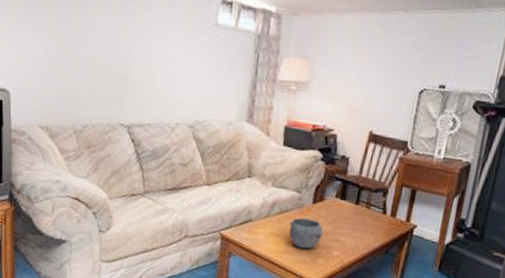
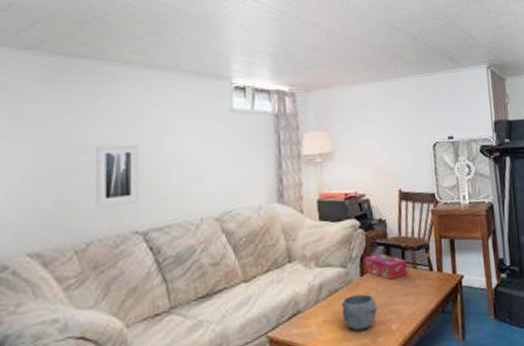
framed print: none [91,42,129,99] -> present [95,144,138,207]
tissue box: none [318,187,361,214] -> present [365,254,407,280]

